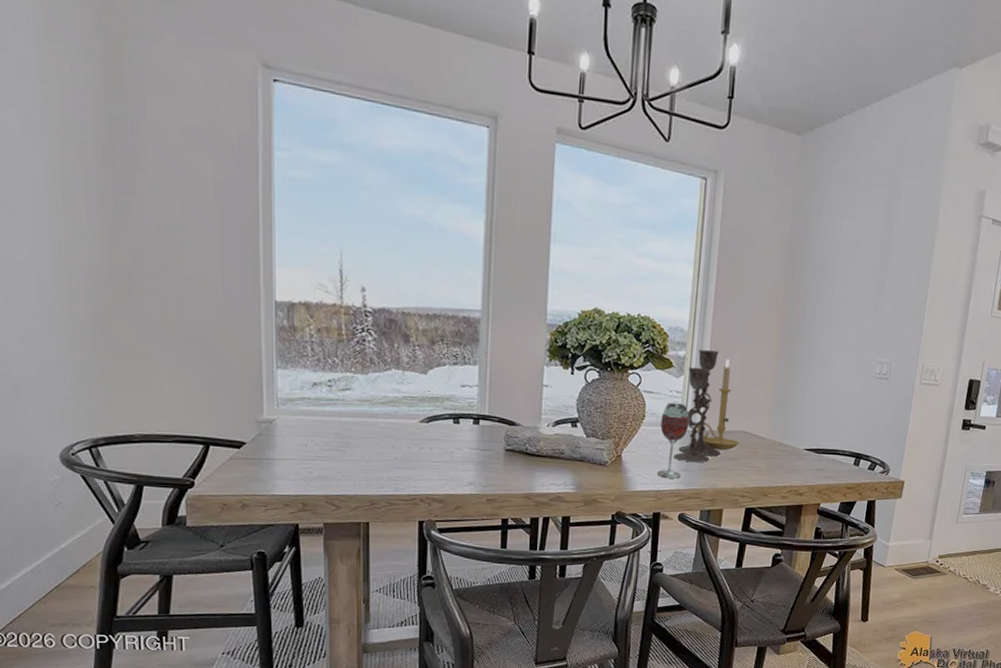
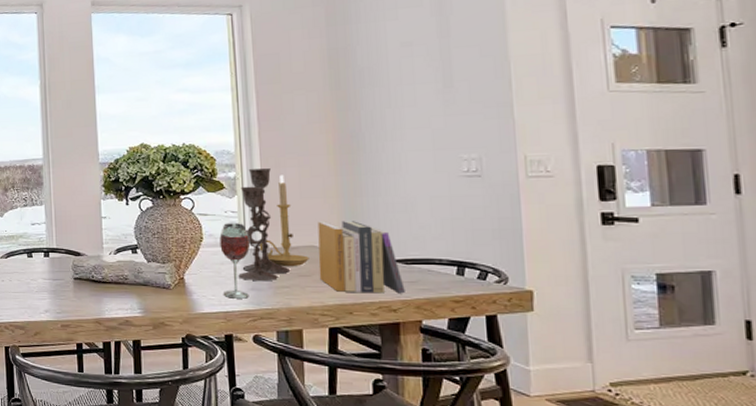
books: none [745,408,813,480] -> present [317,221,405,294]

